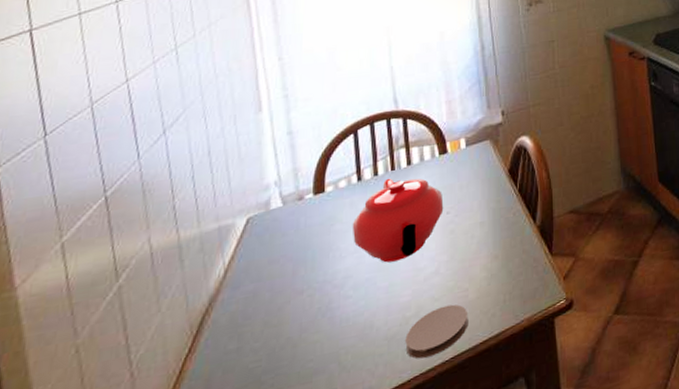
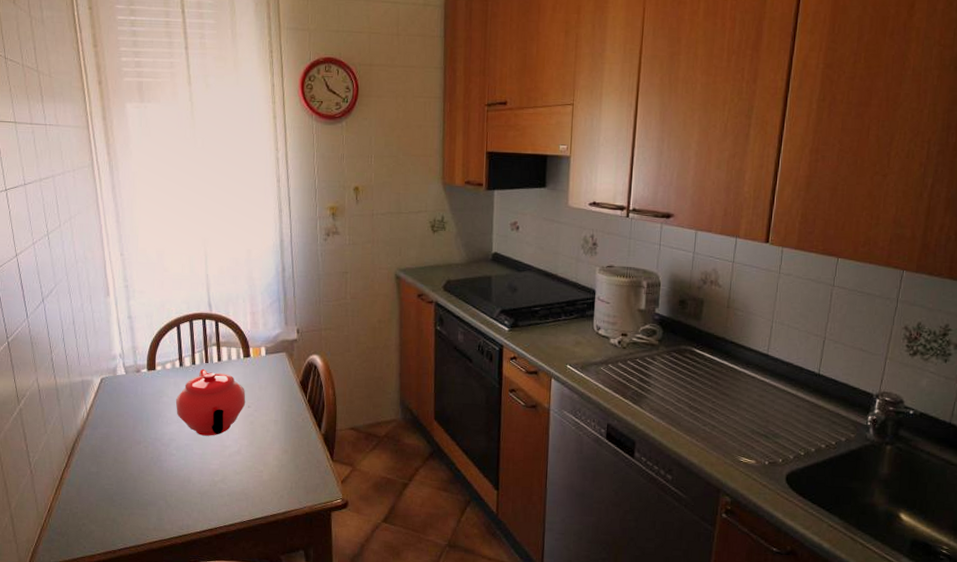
coaster: present [405,304,469,359] -> none [213,479,262,515]

